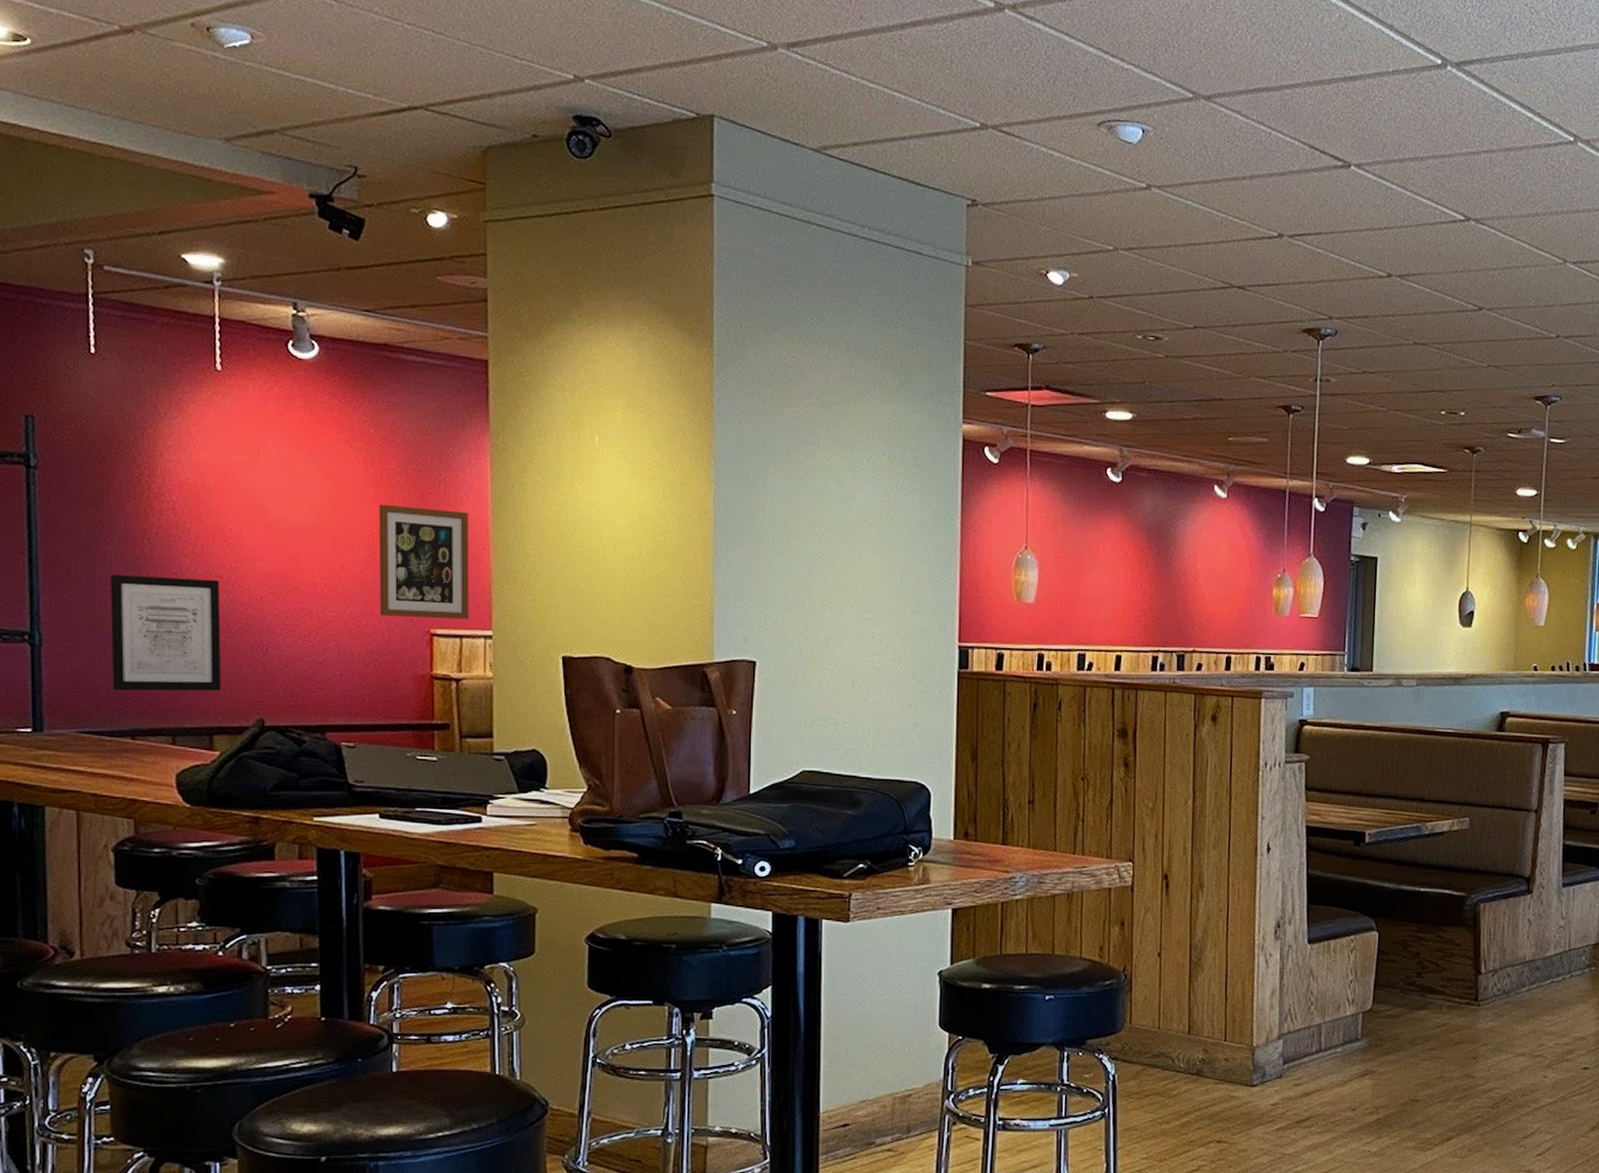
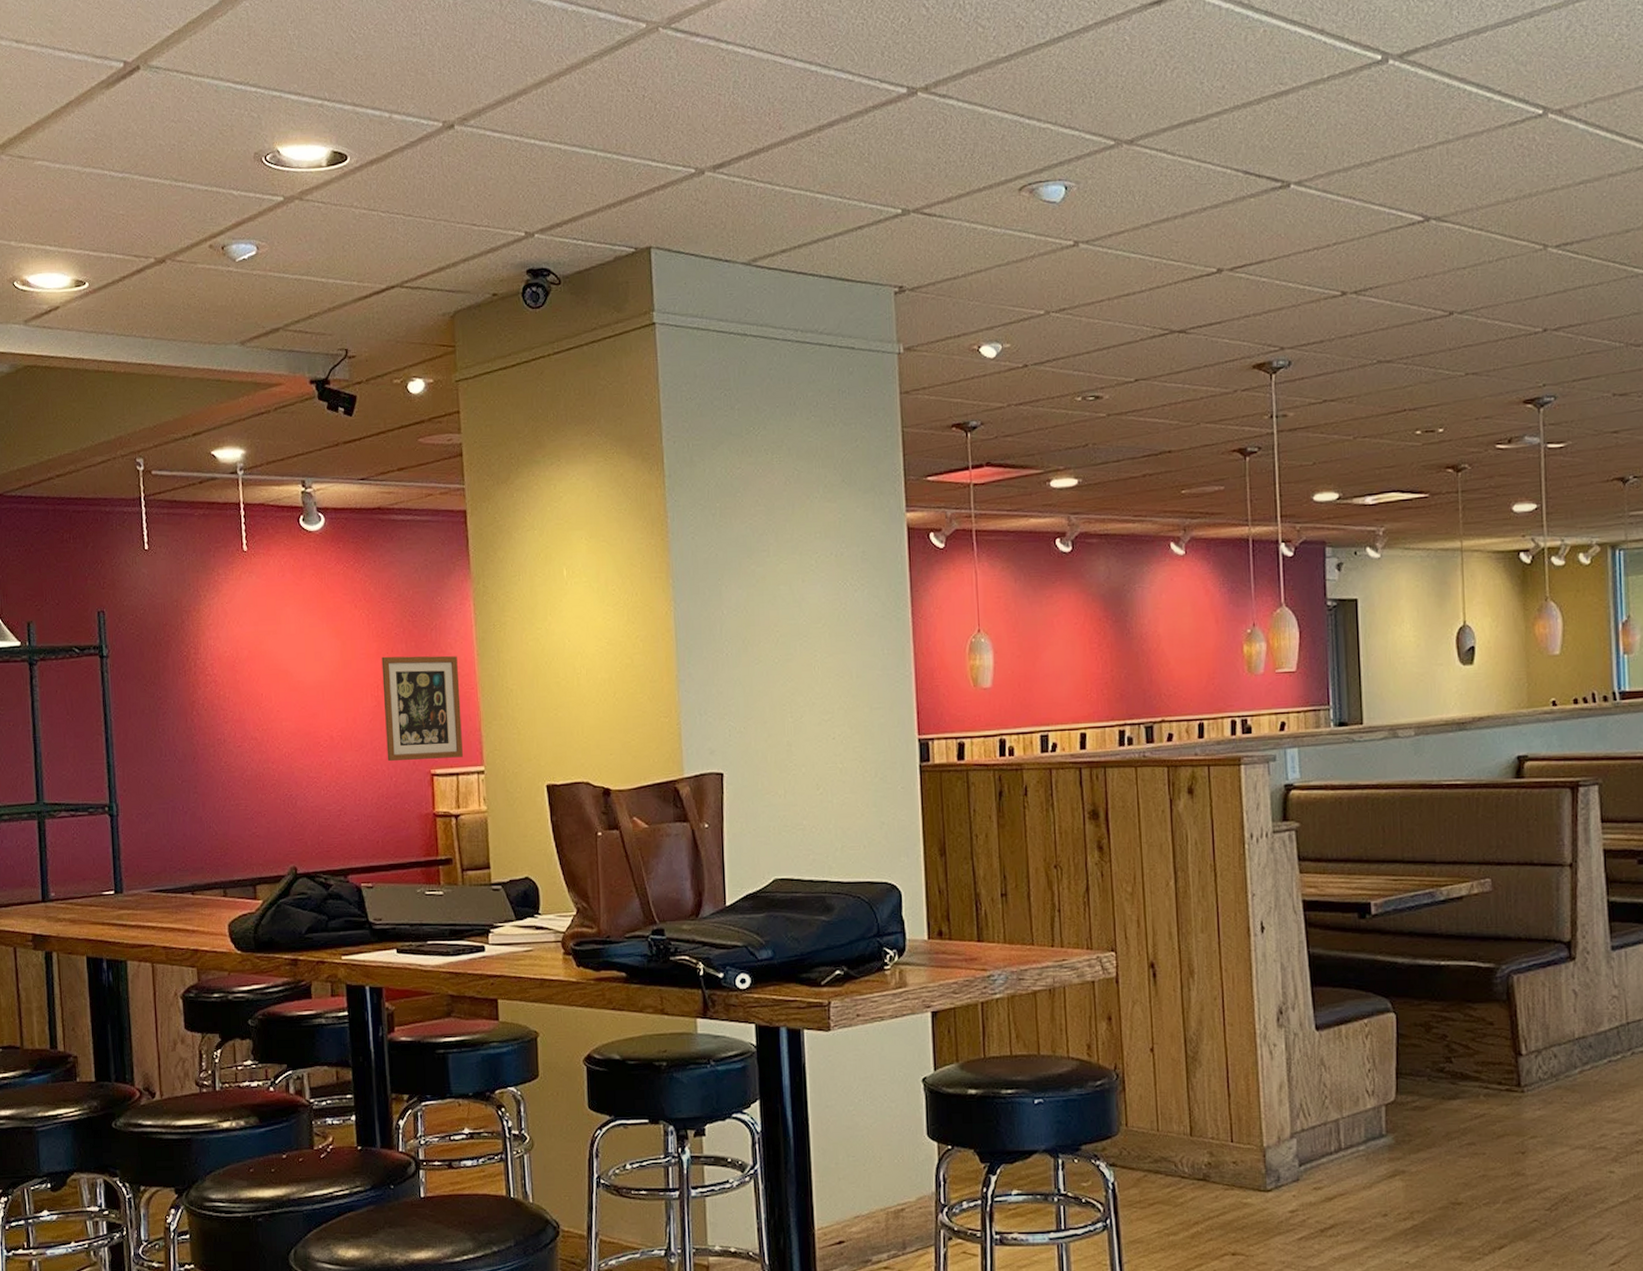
wall art: present [110,575,222,692] -> none [168,742,261,851]

